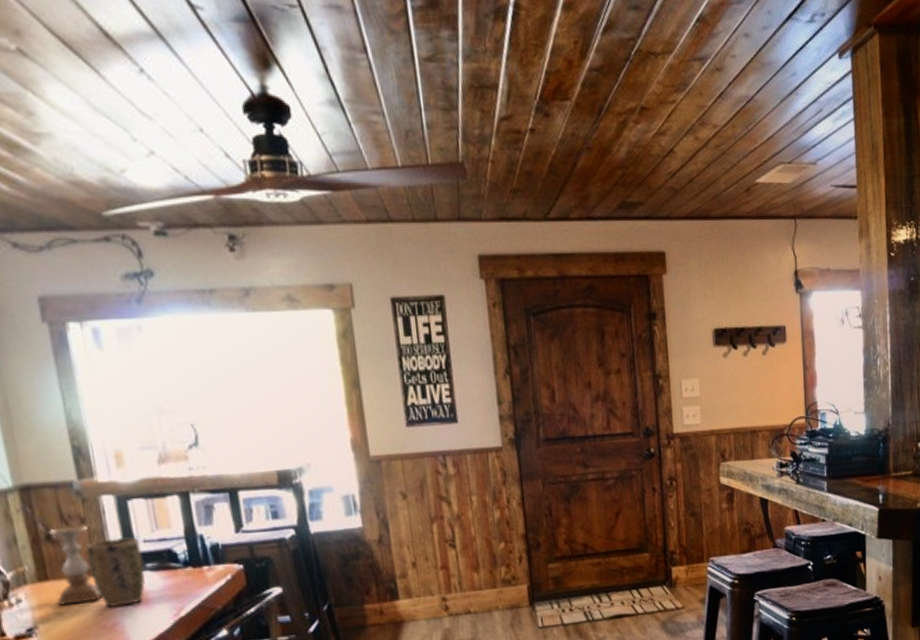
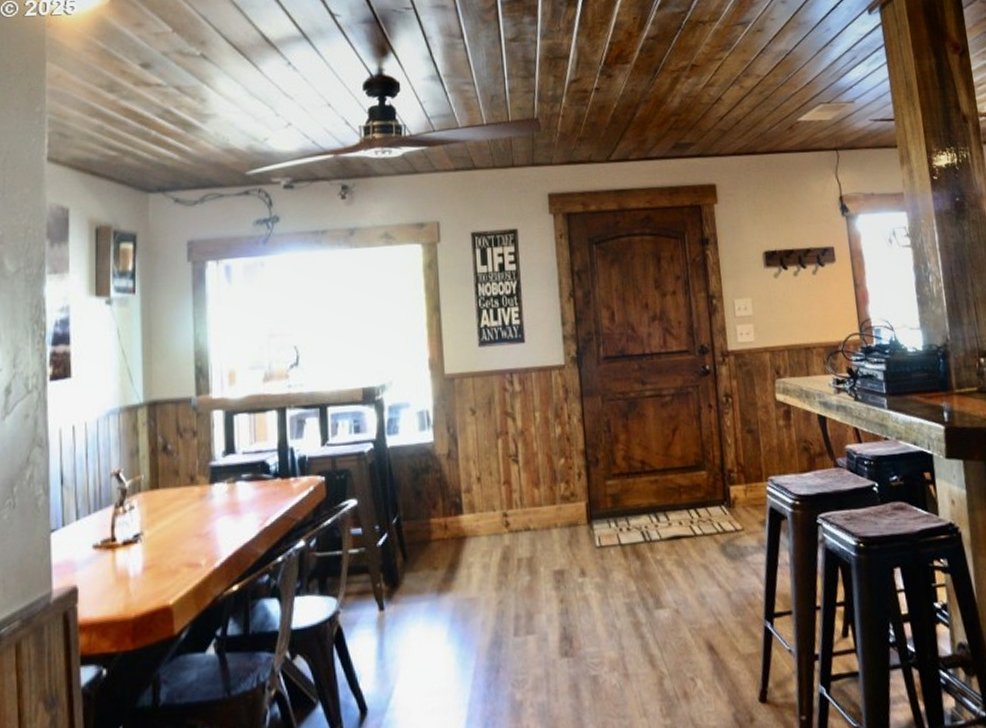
candle holder: present [47,525,103,606] -> none [162,437,201,513]
plant pot: present [86,537,146,608] -> none [195,449,240,516]

